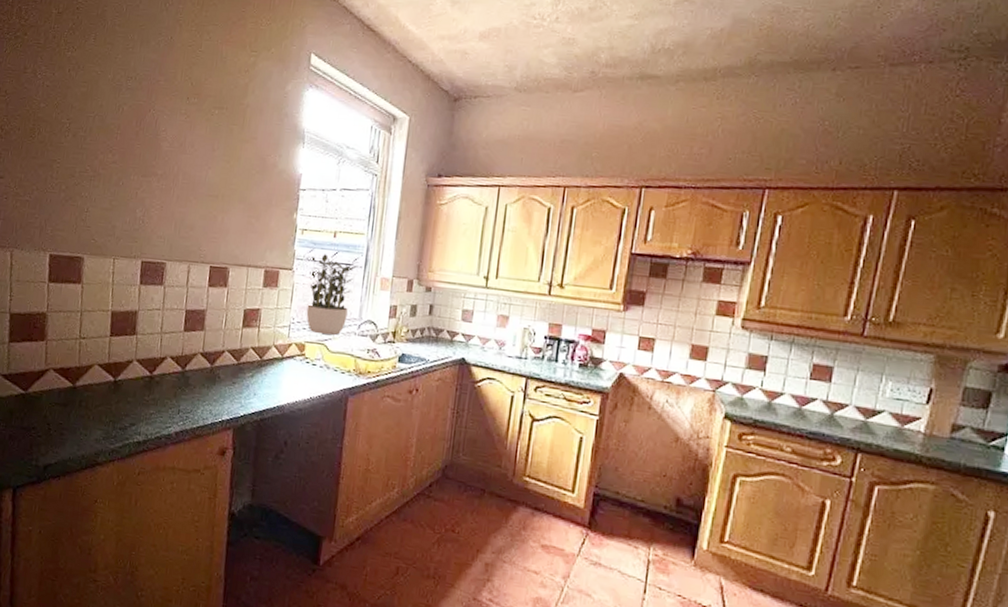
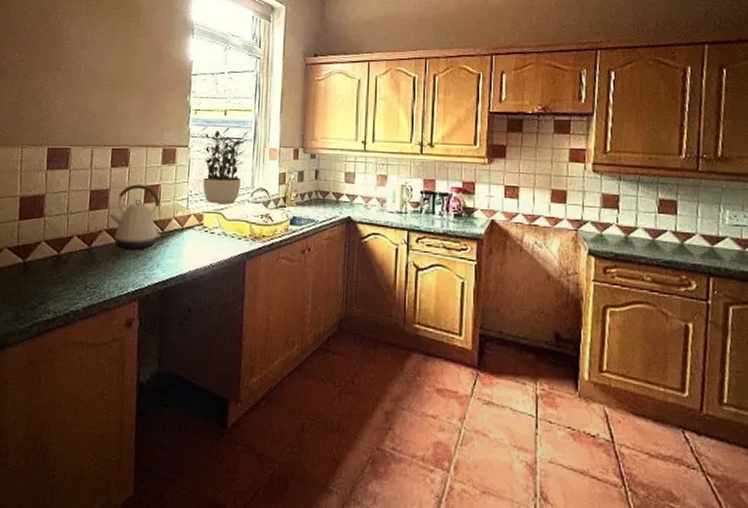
kettle: none [205,306,260,377] -> present [109,184,161,250]

